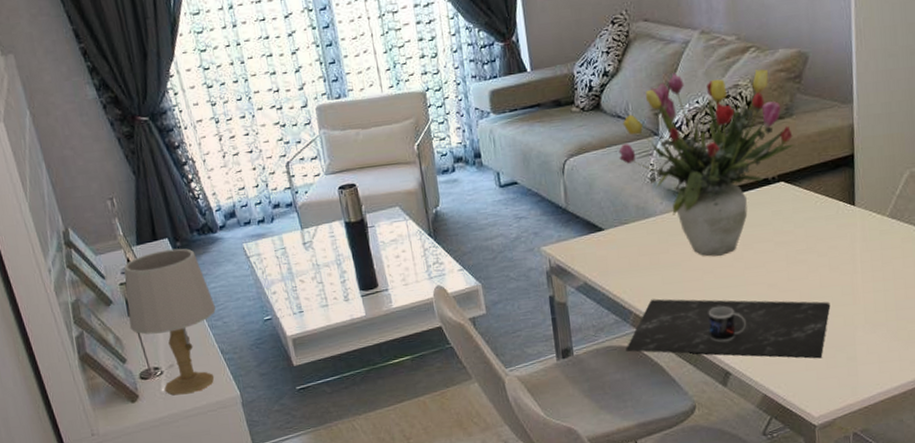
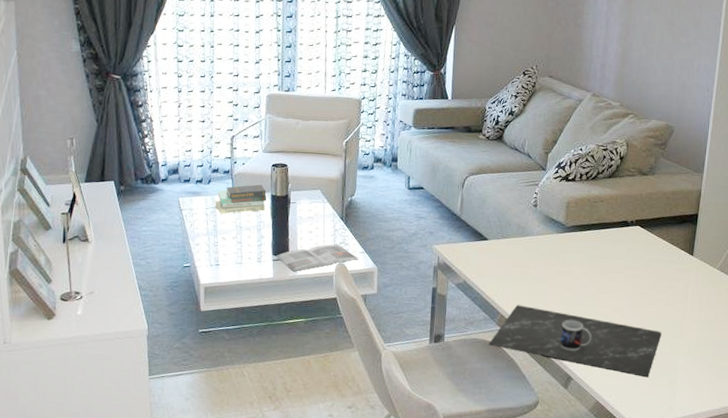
table lamp: present [123,248,216,396] -> none [61,190,143,320]
books: none [283,212,341,255] -> present [215,184,267,215]
magazine: none [364,266,459,304] -> present [275,244,359,271]
flower arrangement: present [618,68,794,256] -> none [511,123,653,278]

